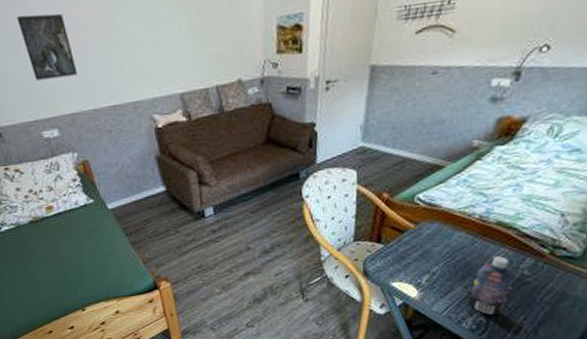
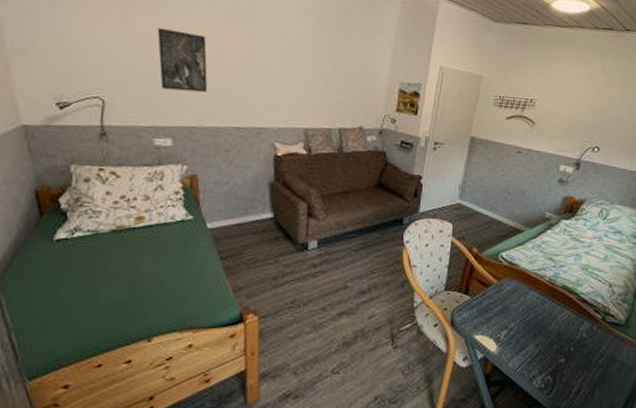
bottle: present [469,256,514,315] -> none [539,318,575,375]

